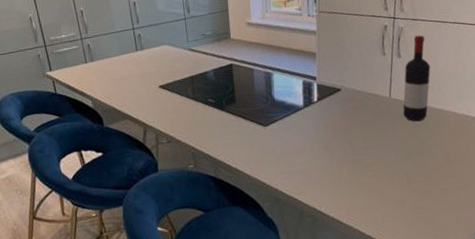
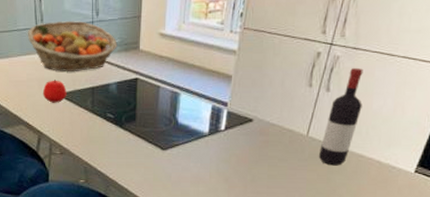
fruit basket: none [124,19,210,66] -> present [27,20,118,73]
apple: none [144,73,168,95] -> present [42,80,67,103]

